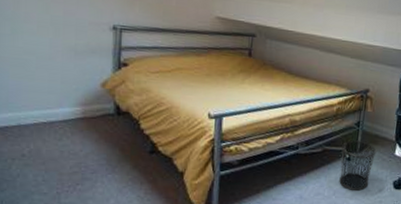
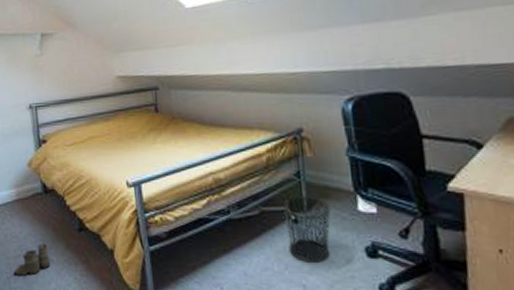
boots: none [67,162,113,193] -> present [14,243,51,277]

